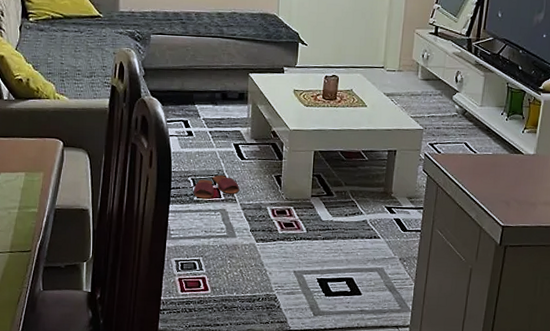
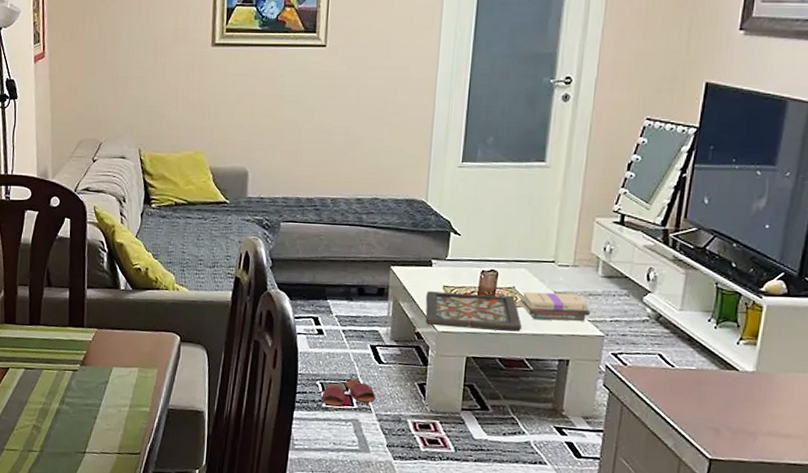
decorative tray: none [279,95,359,128] -> present [425,291,522,332]
books: none [356,93,412,118] -> present [519,292,591,321]

